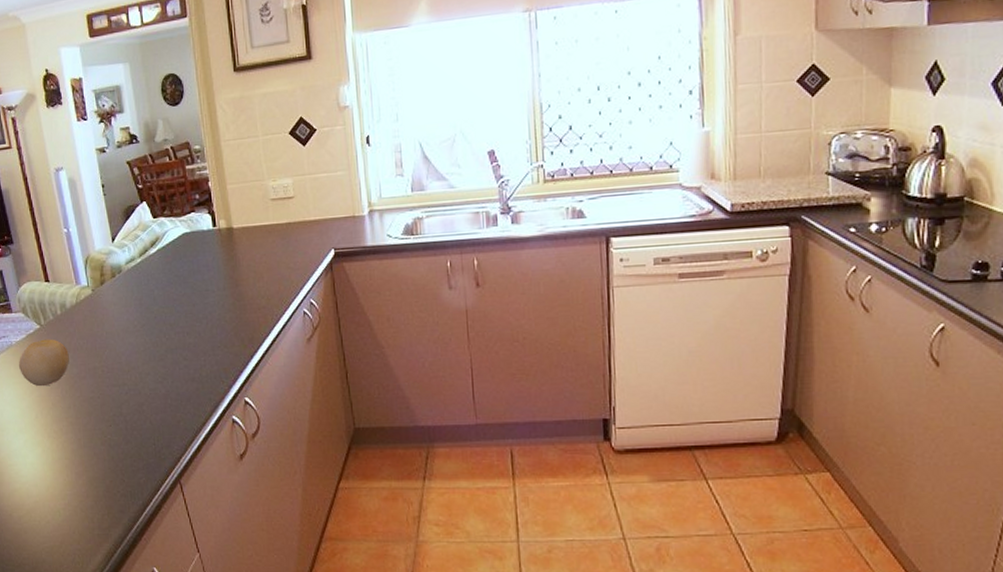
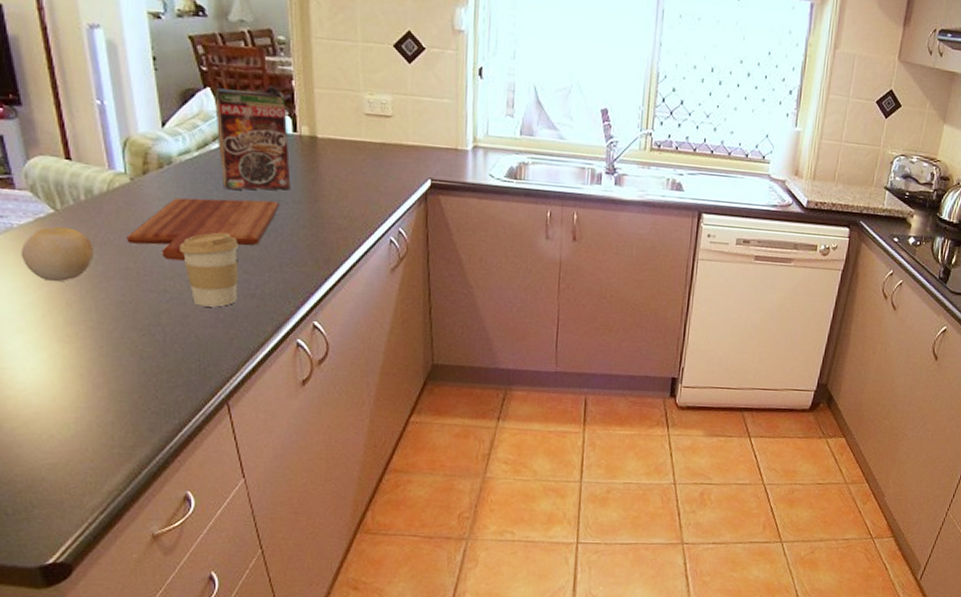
cutting board: none [92,291,207,356] -> present [127,197,279,261]
coffee cup: none [132,325,181,394] -> present [180,232,238,307]
cereal box: none [150,190,215,287] -> present [215,86,291,191]

